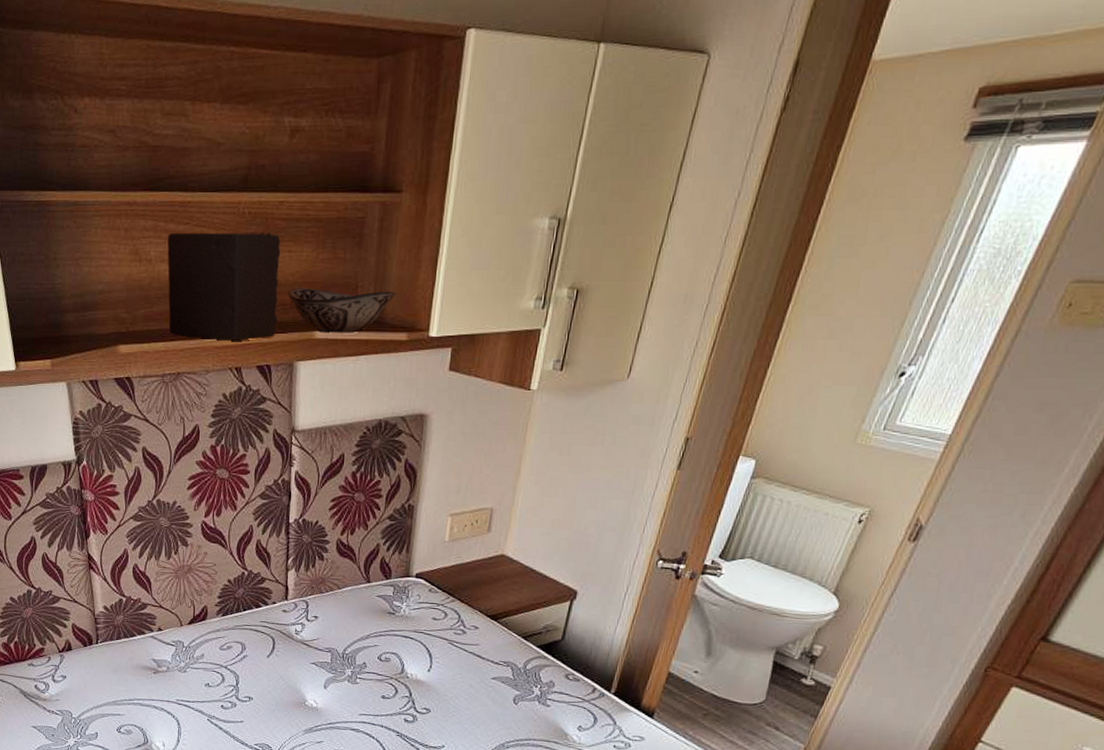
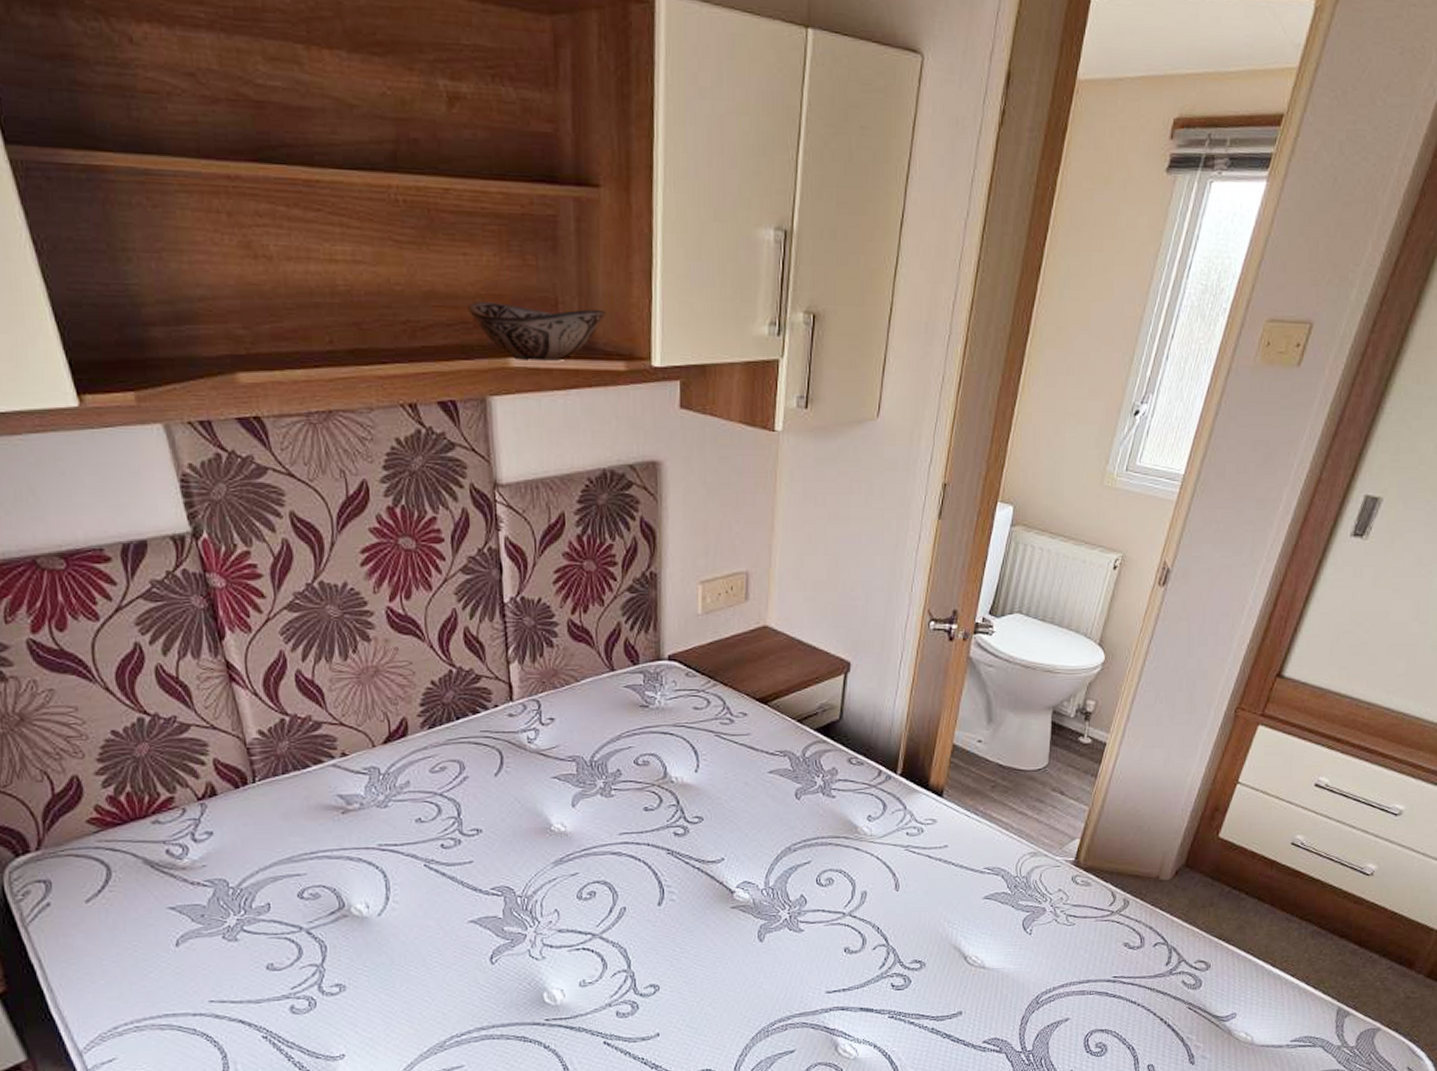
decorative box: present [167,231,281,341] -> none [292,220,459,369]

